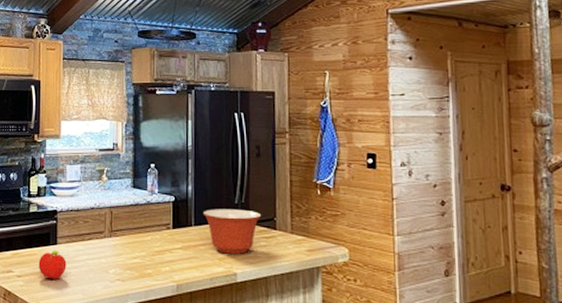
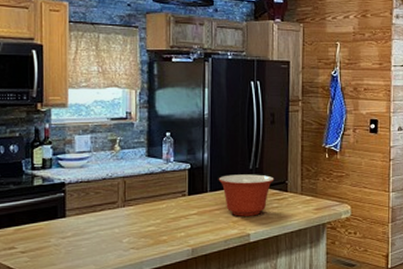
fruit: present [38,251,66,279] -> none [45,224,77,253]

